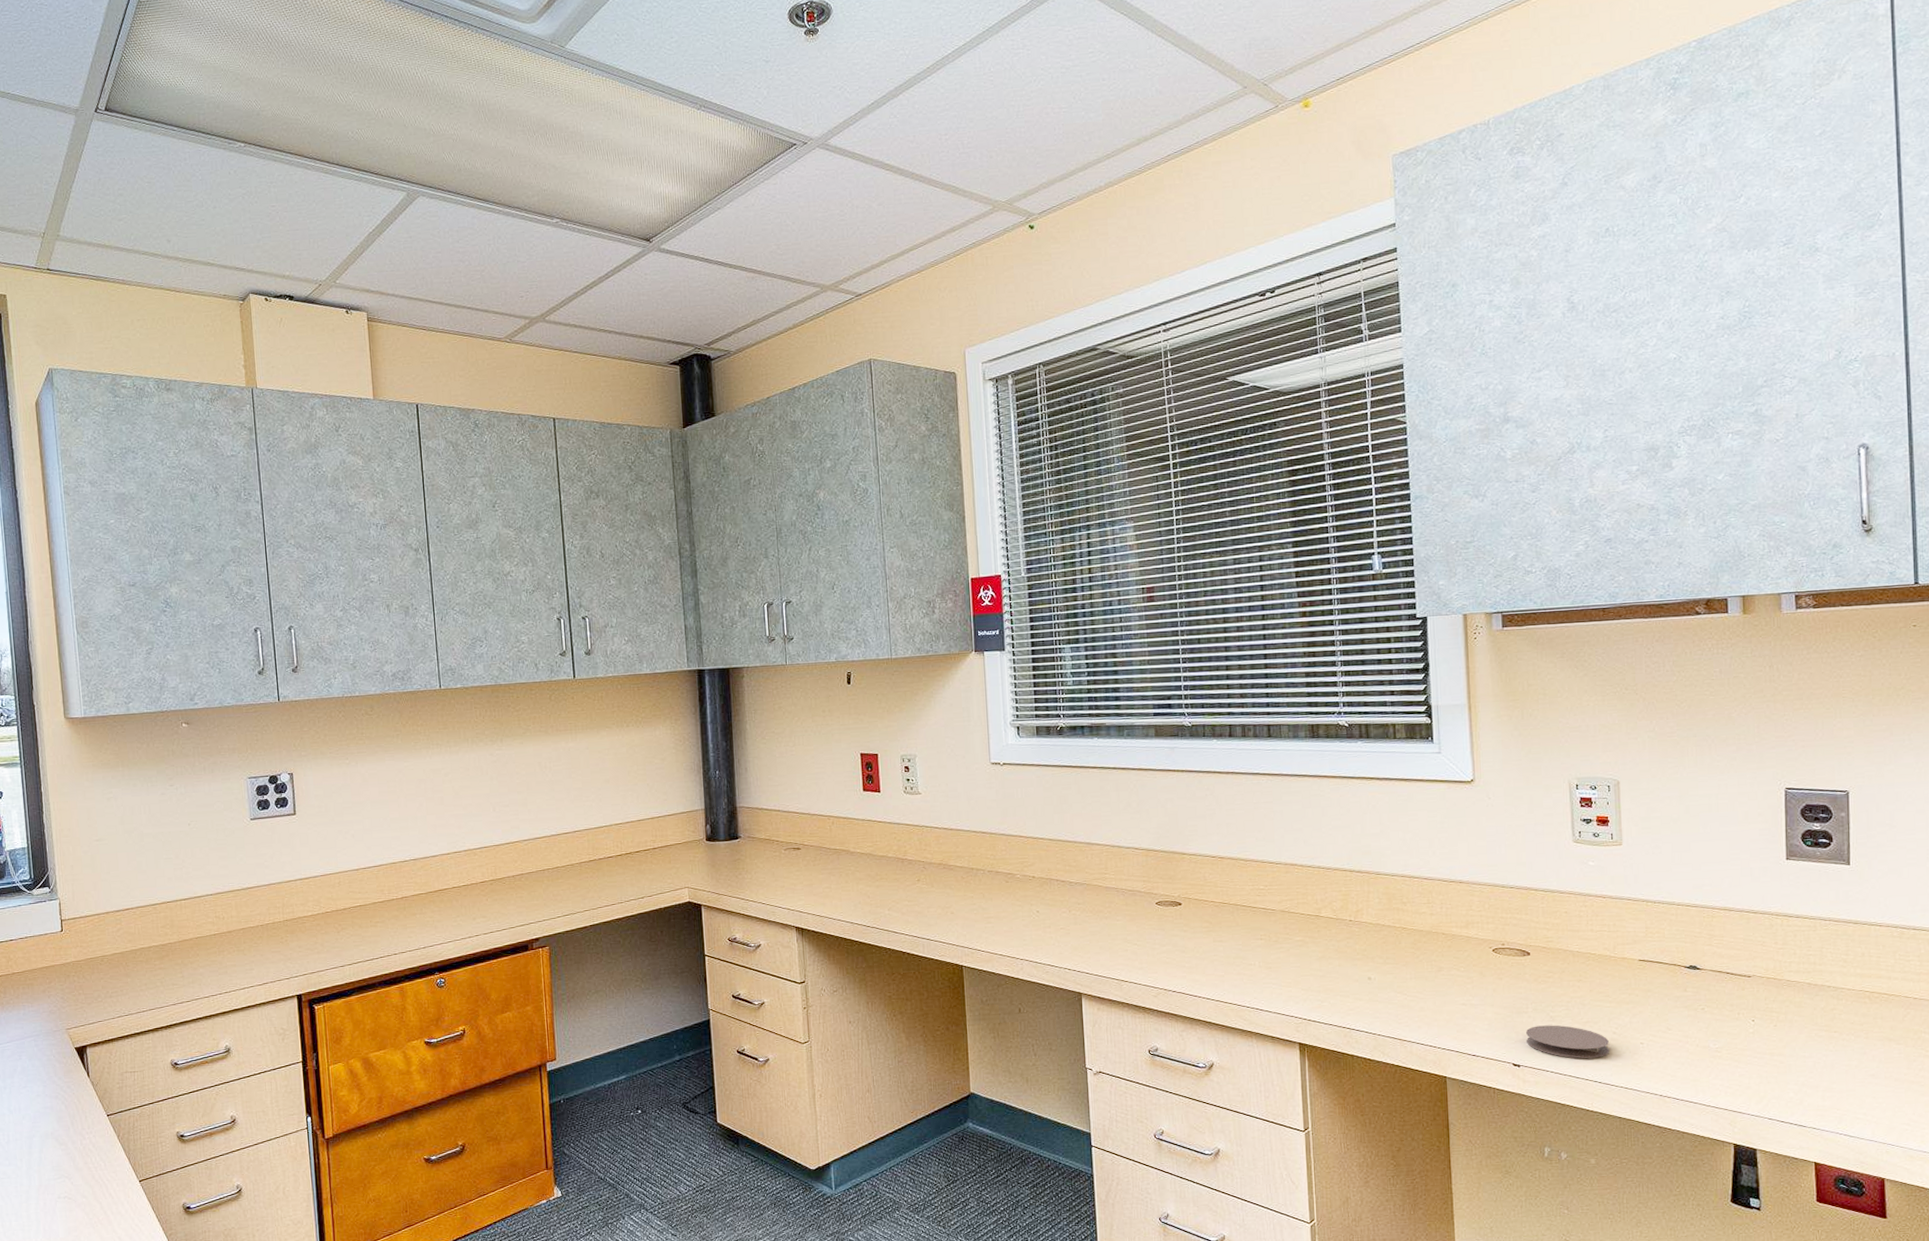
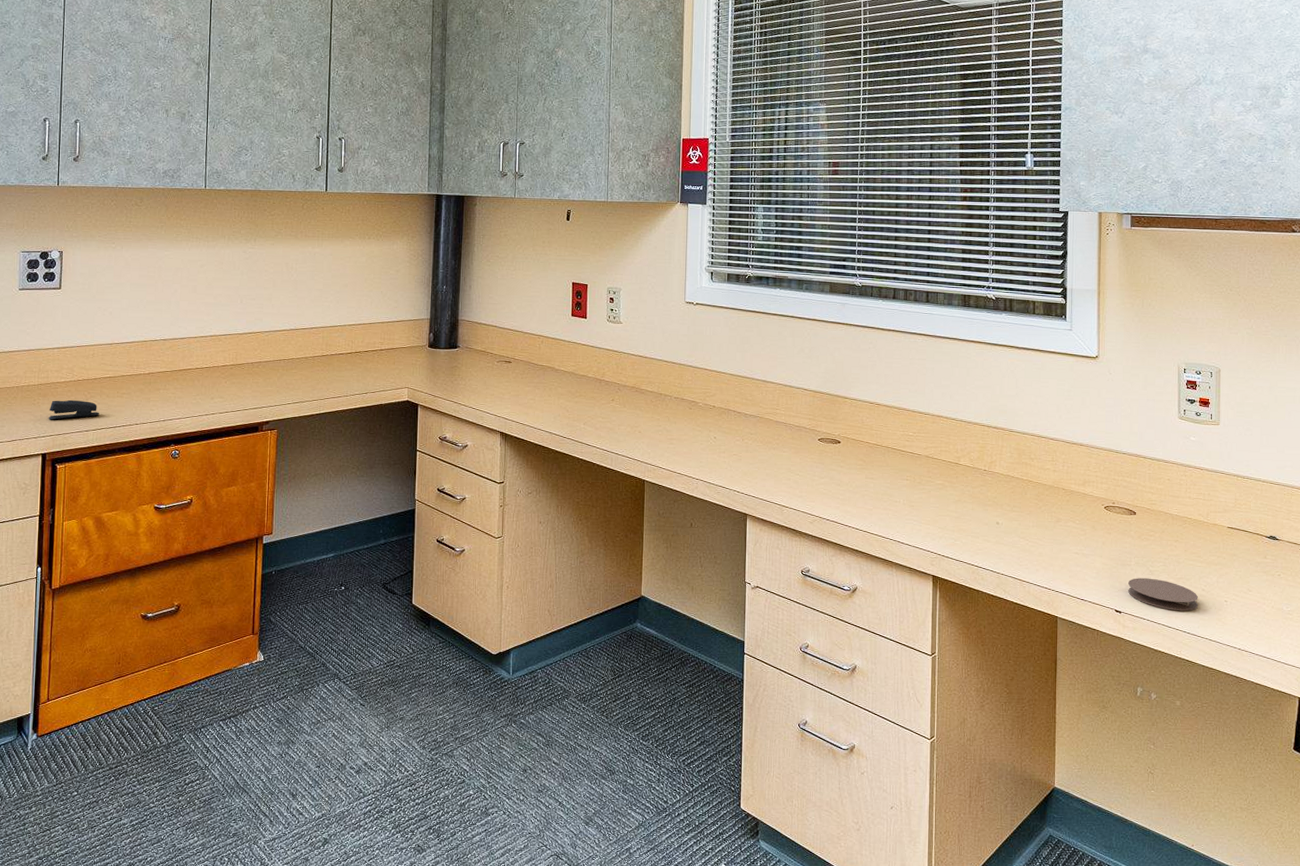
stapler: none [299,934,354,958] -> present [48,399,99,420]

